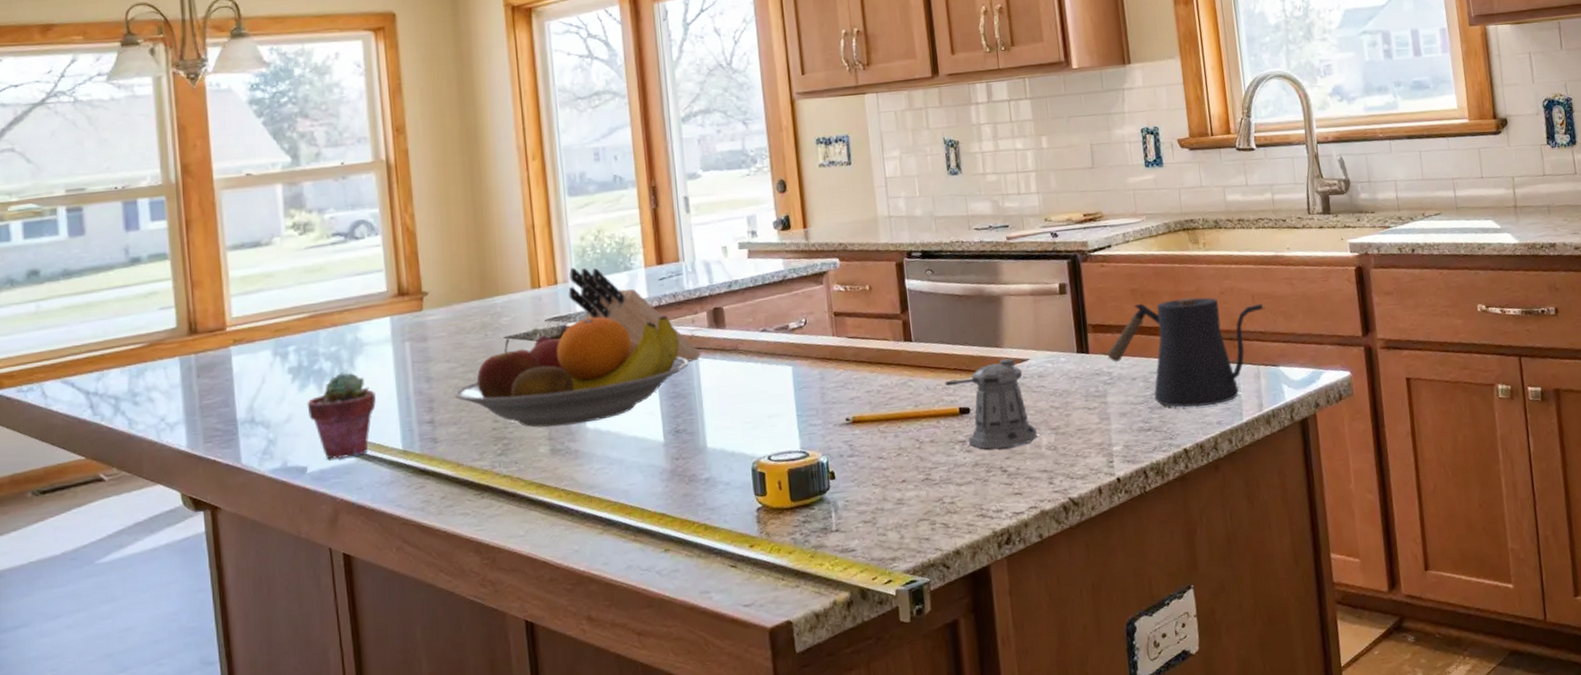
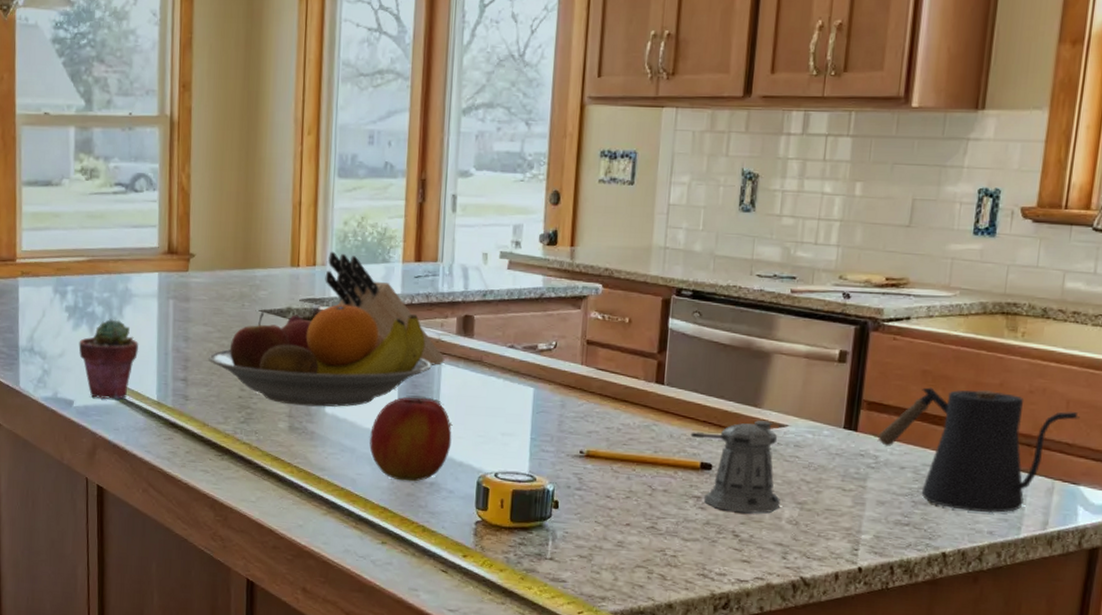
apple: none [637,395,721,483] -> present [369,396,452,482]

